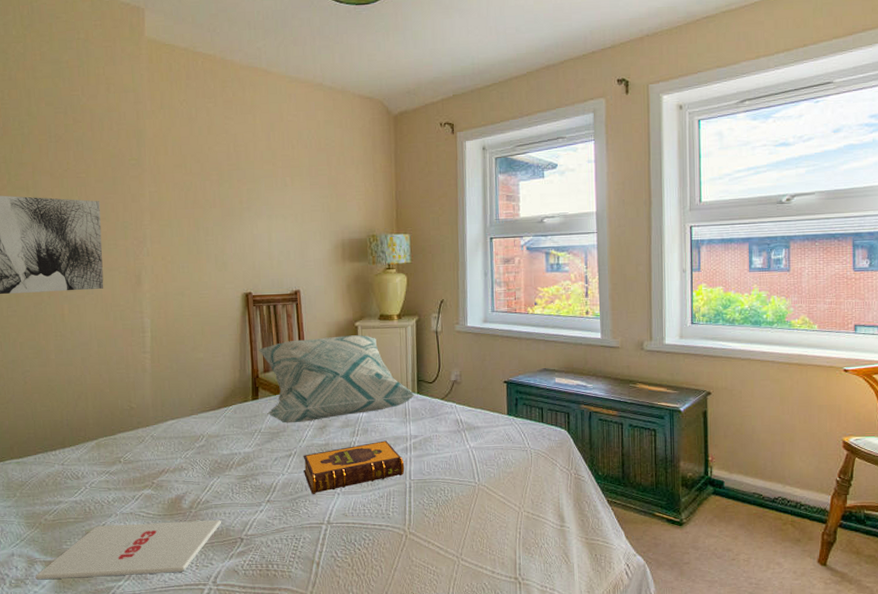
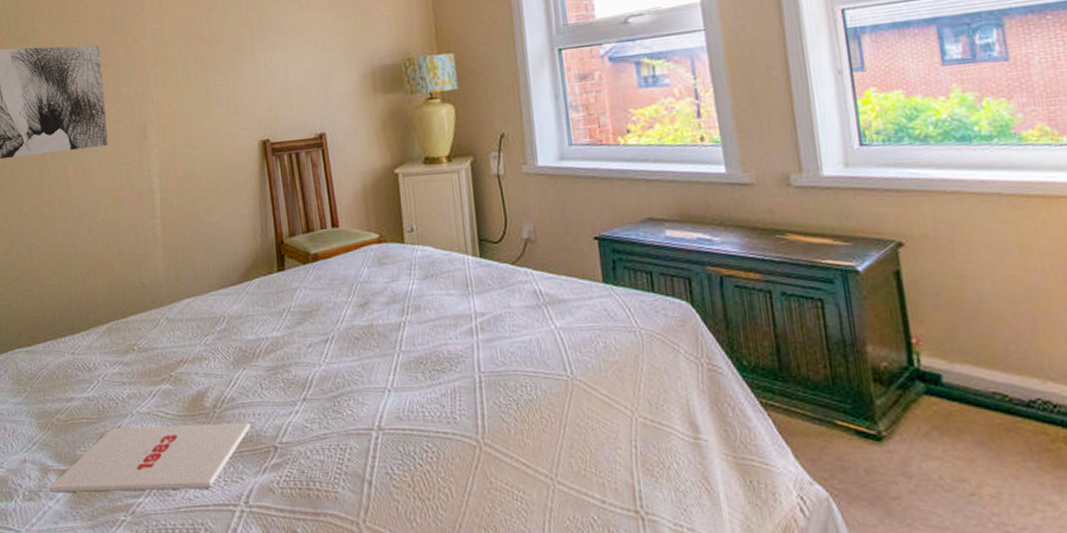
decorative pillow: present [258,335,416,423] -> none [281,184,479,300]
hardback book: present [303,440,405,494] -> none [342,320,472,391]

